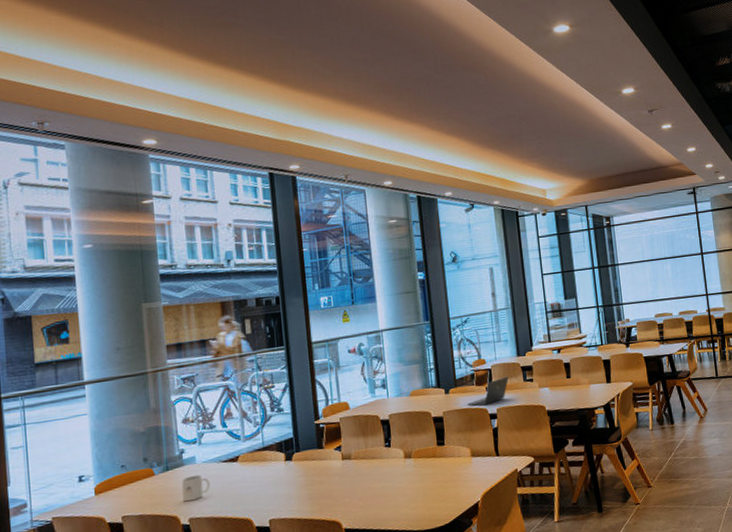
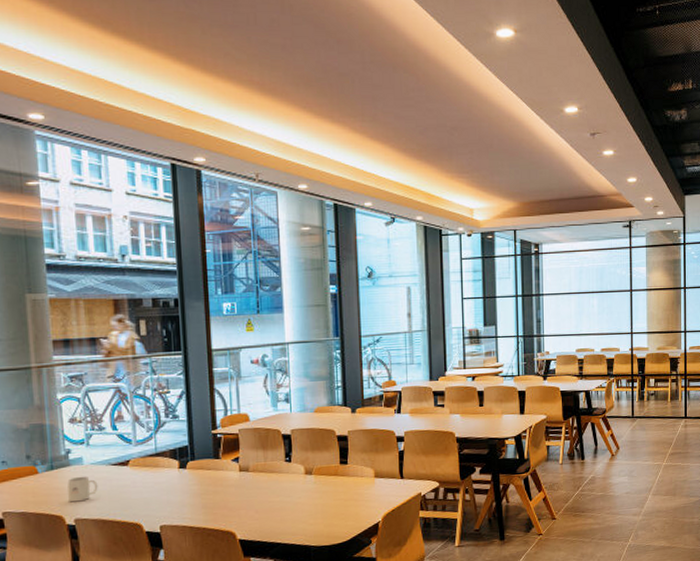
laptop: present [467,376,509,406] -> none [374,399,419,428]

